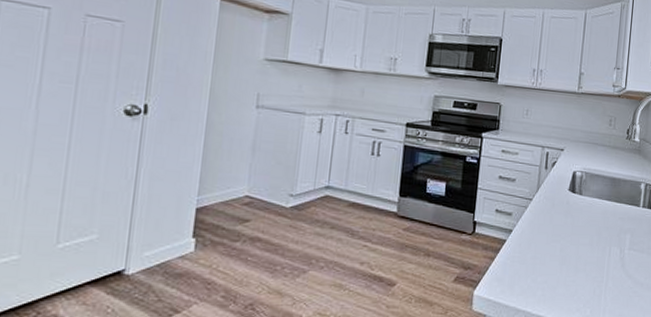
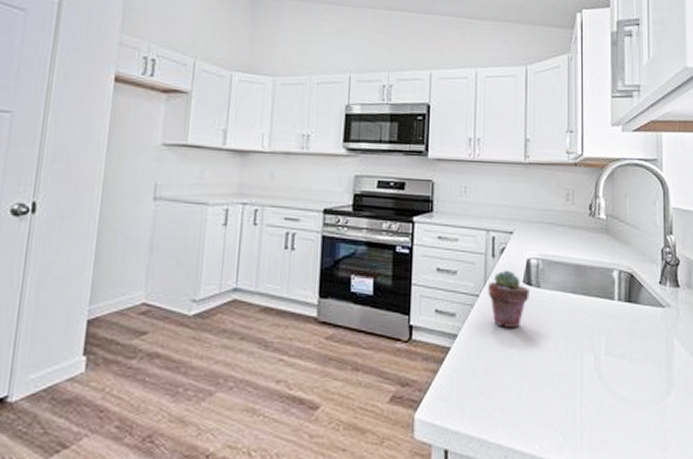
potted succulent: none [539,179,573,226] -> present [488,269,529,328]

